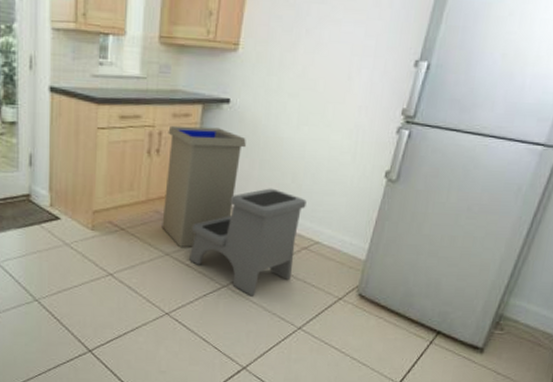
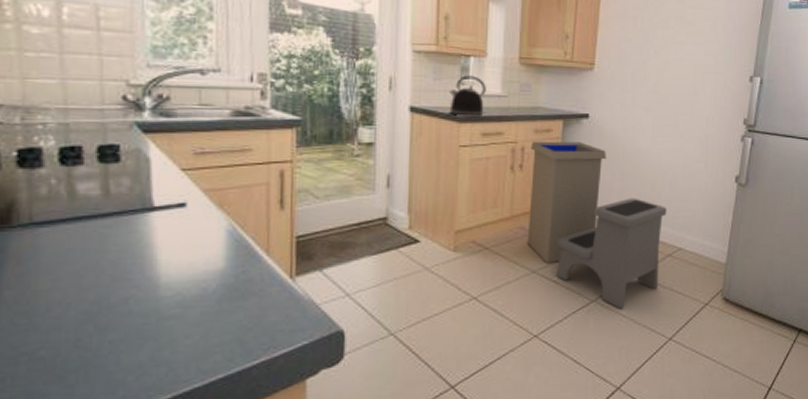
kettle: none [87,55,125,100] -> present [448,75,486,118]

